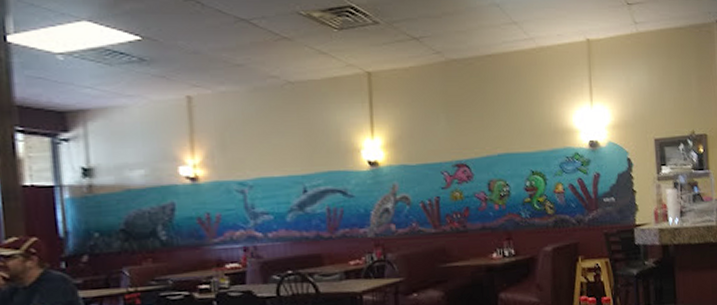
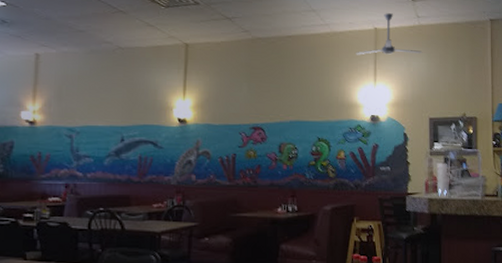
ceiling fan: none [567,21,642,73] -> present [356,13,422,55]

